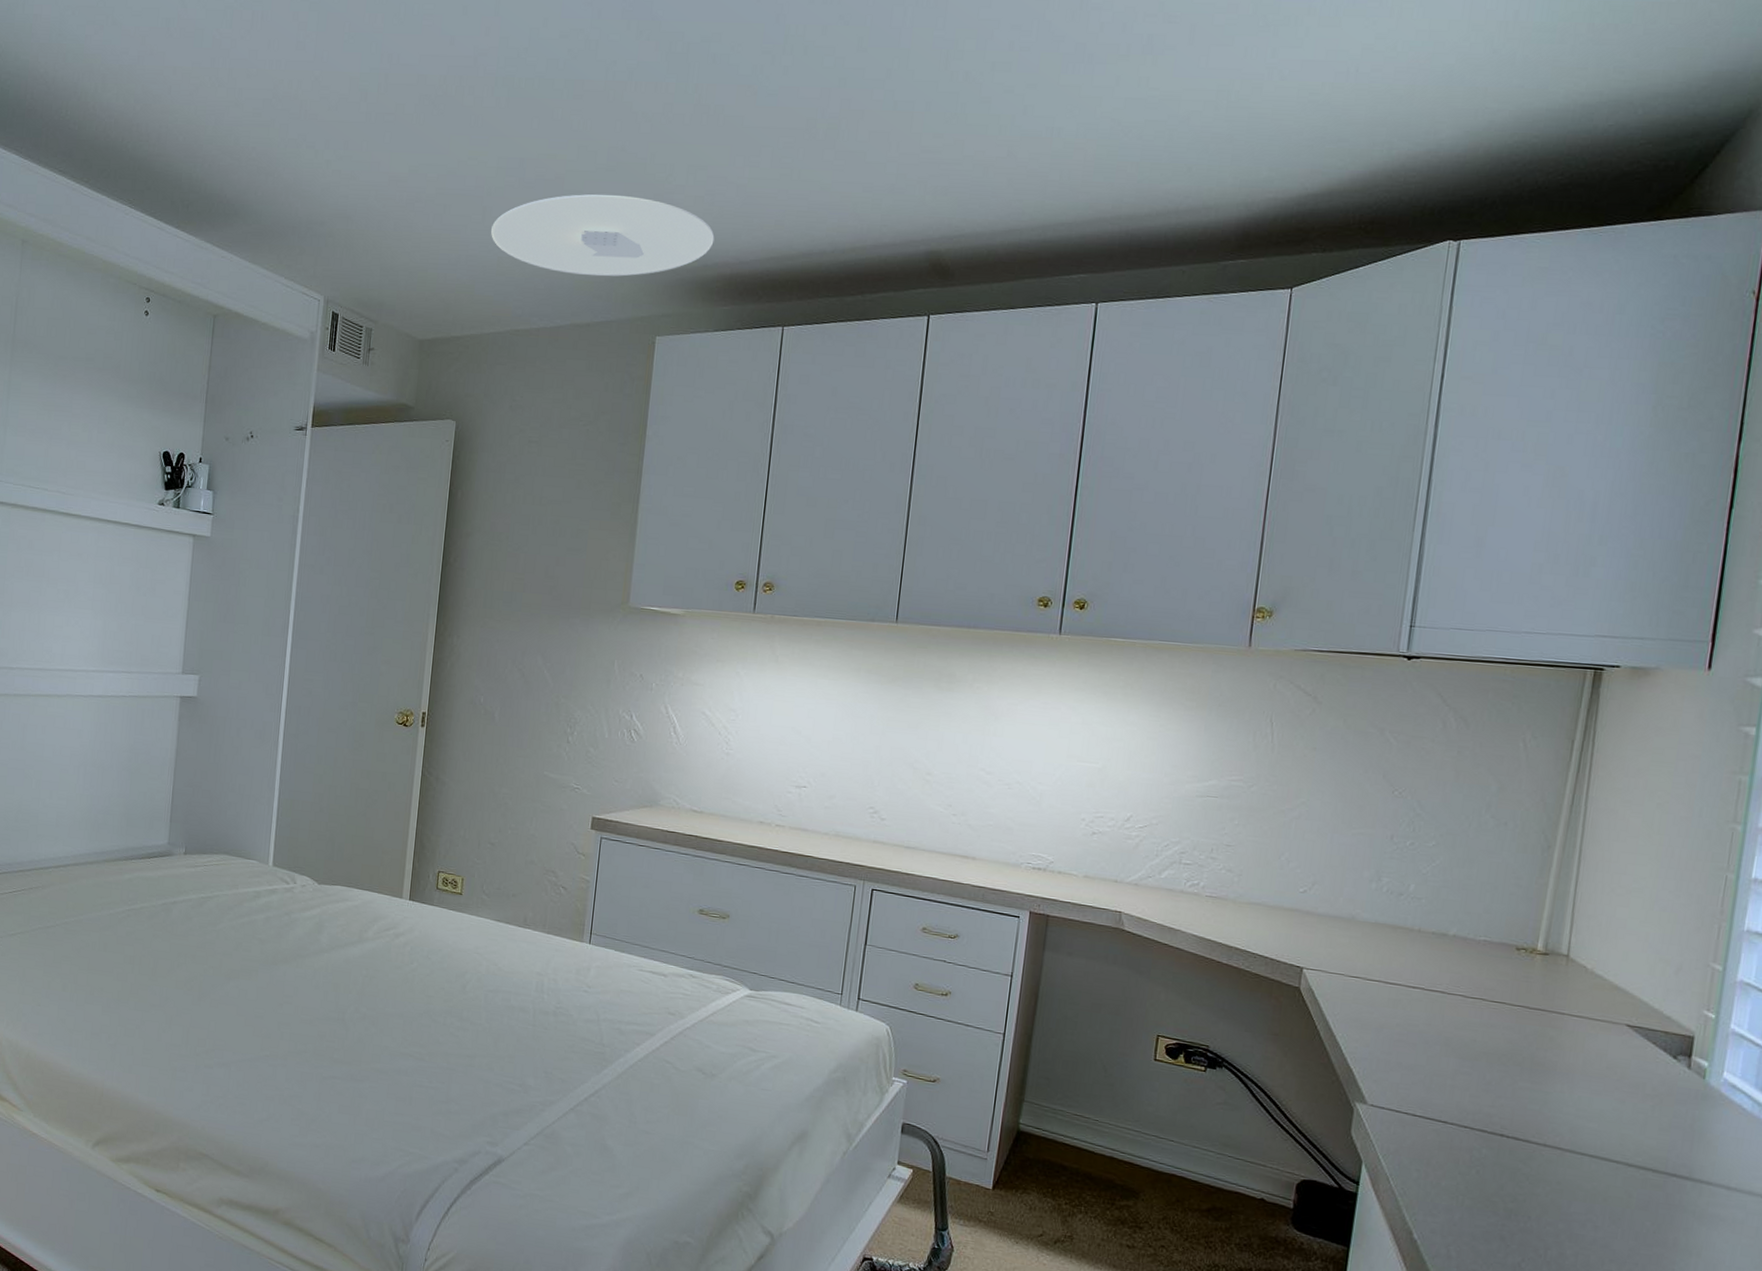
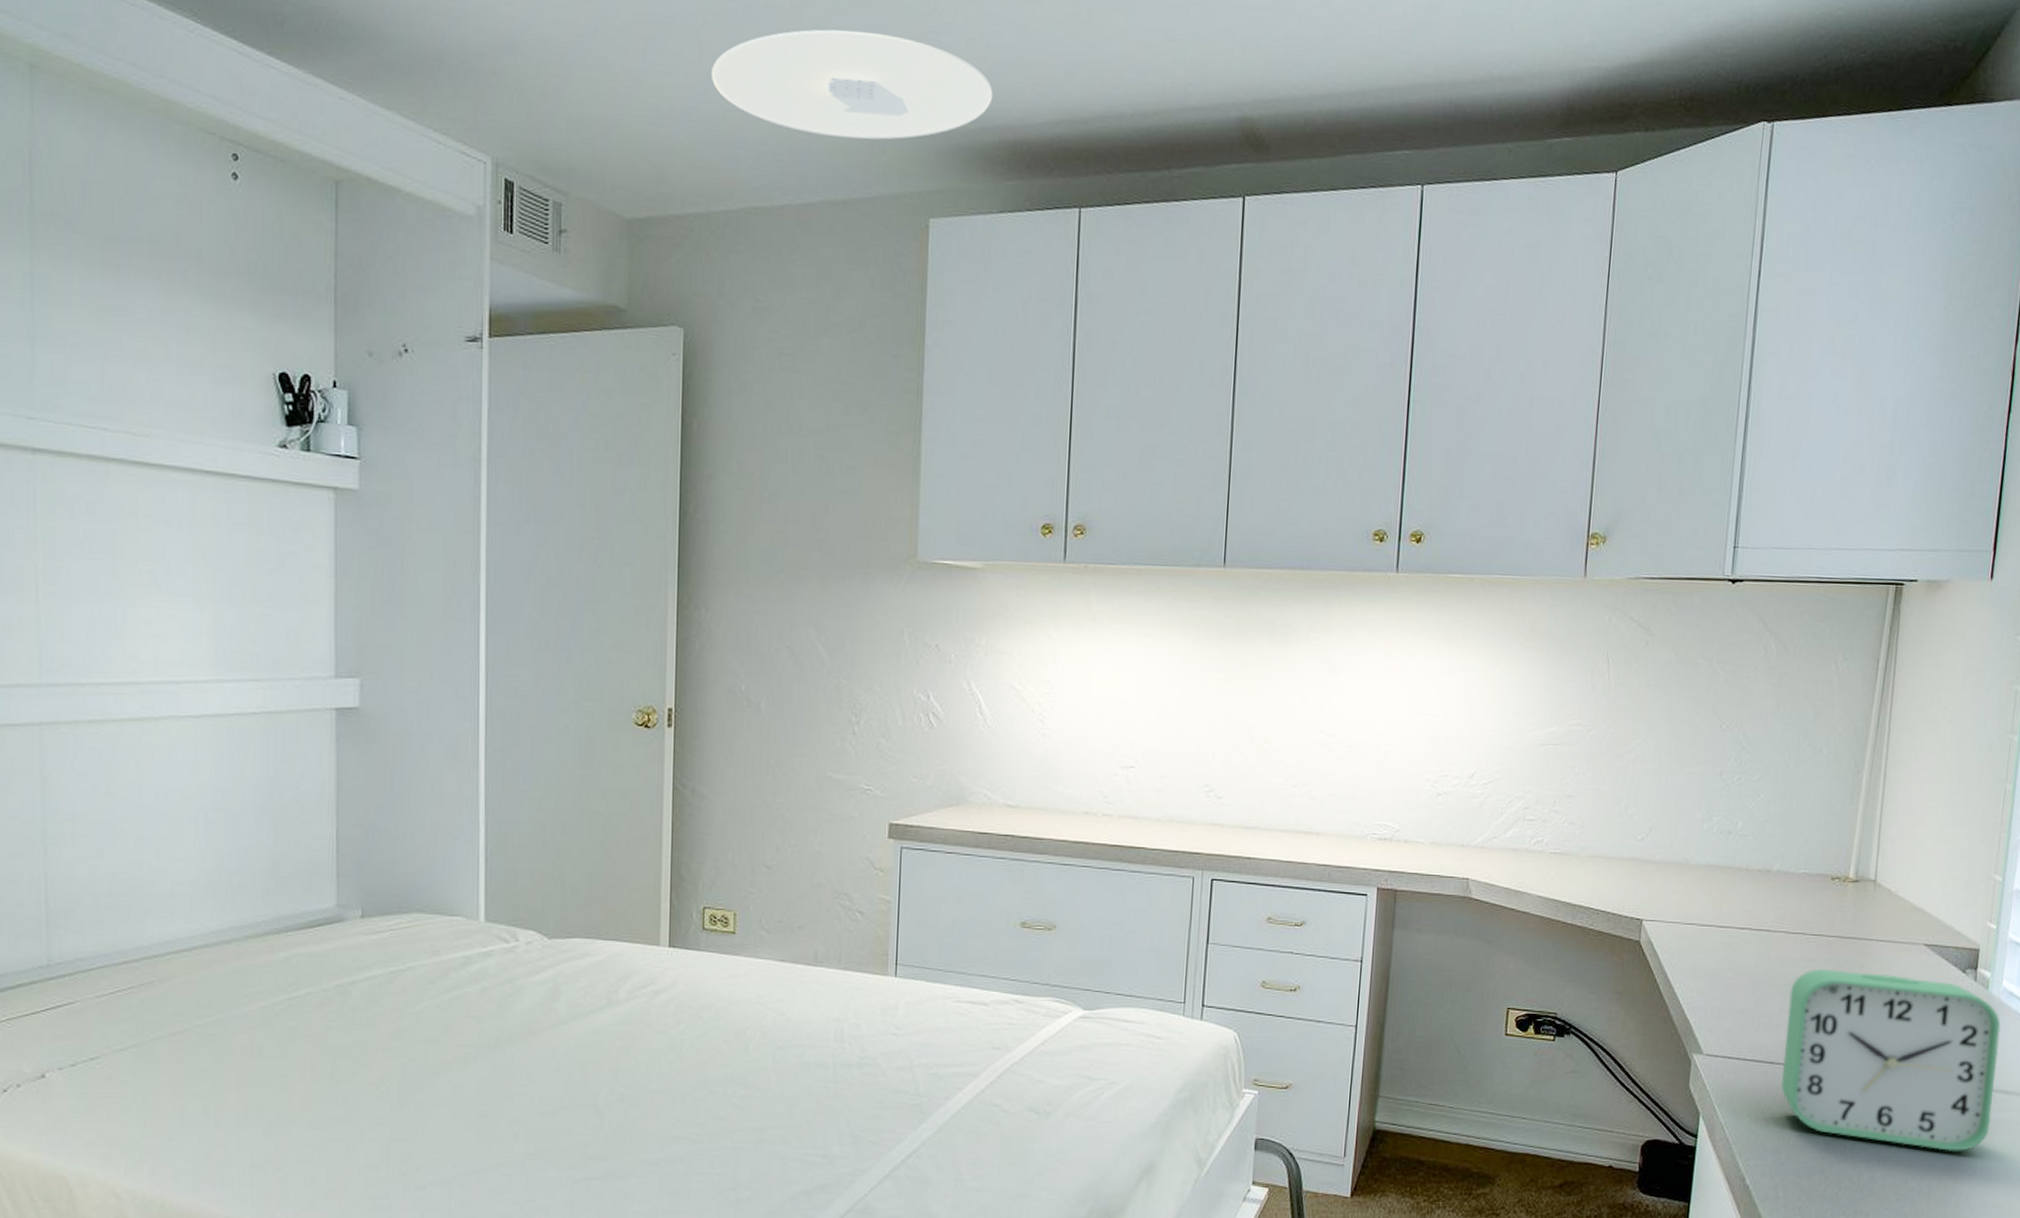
alarm clock: none [1454,1036,1721,1242] -> present [1780,969,2001,1152]

